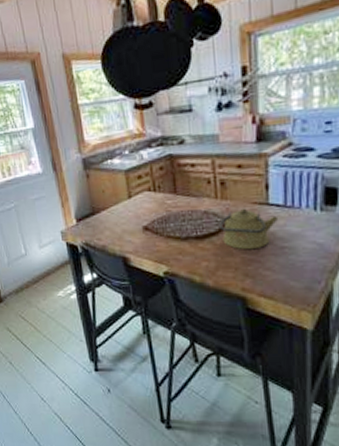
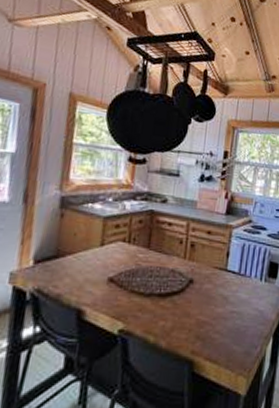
kettle: present [218,208,279,250] -> none [181,271,233,312]

